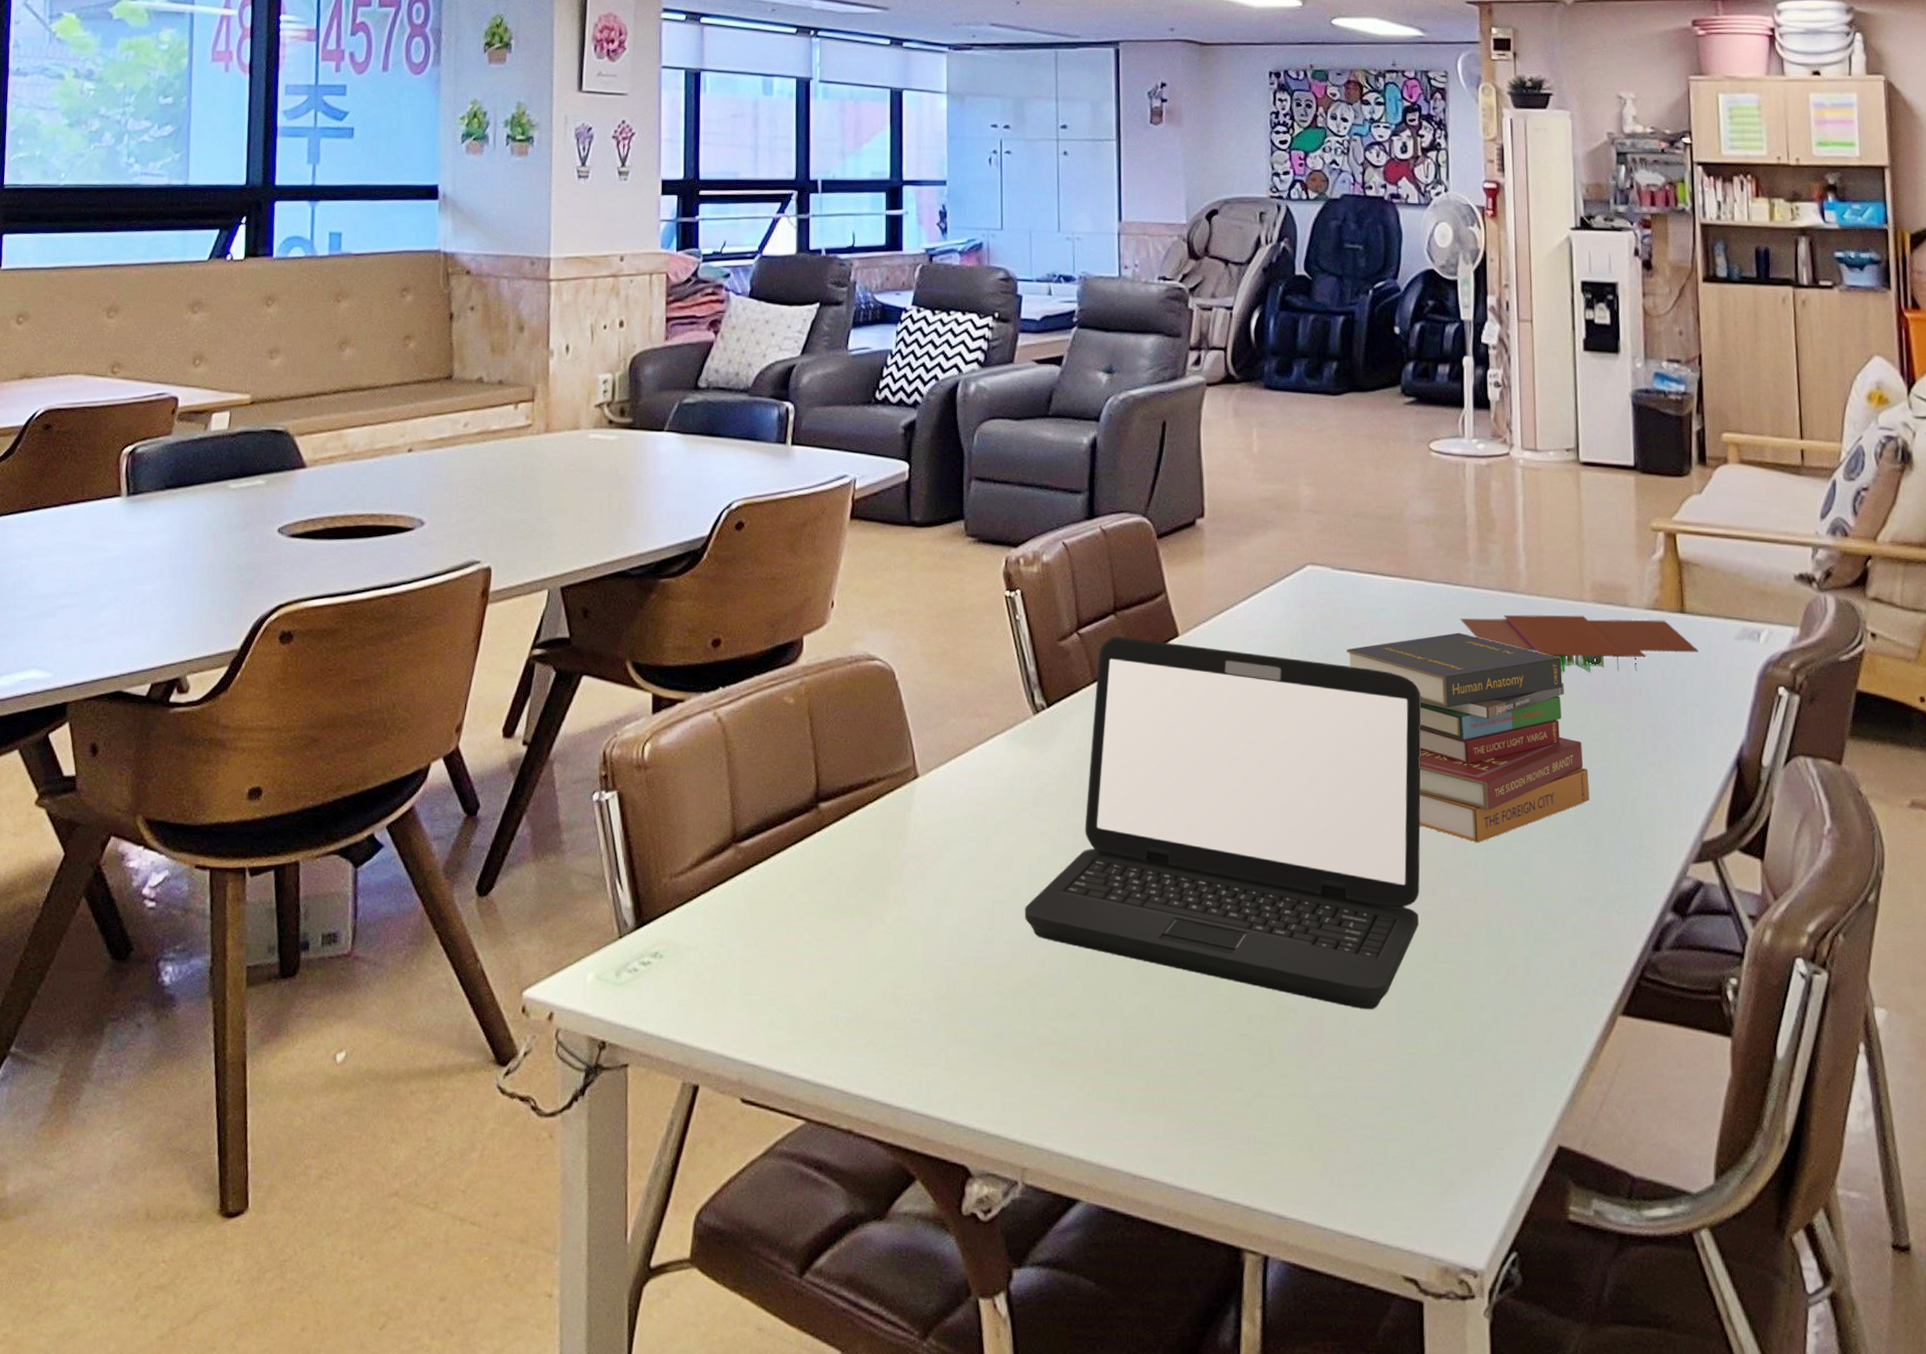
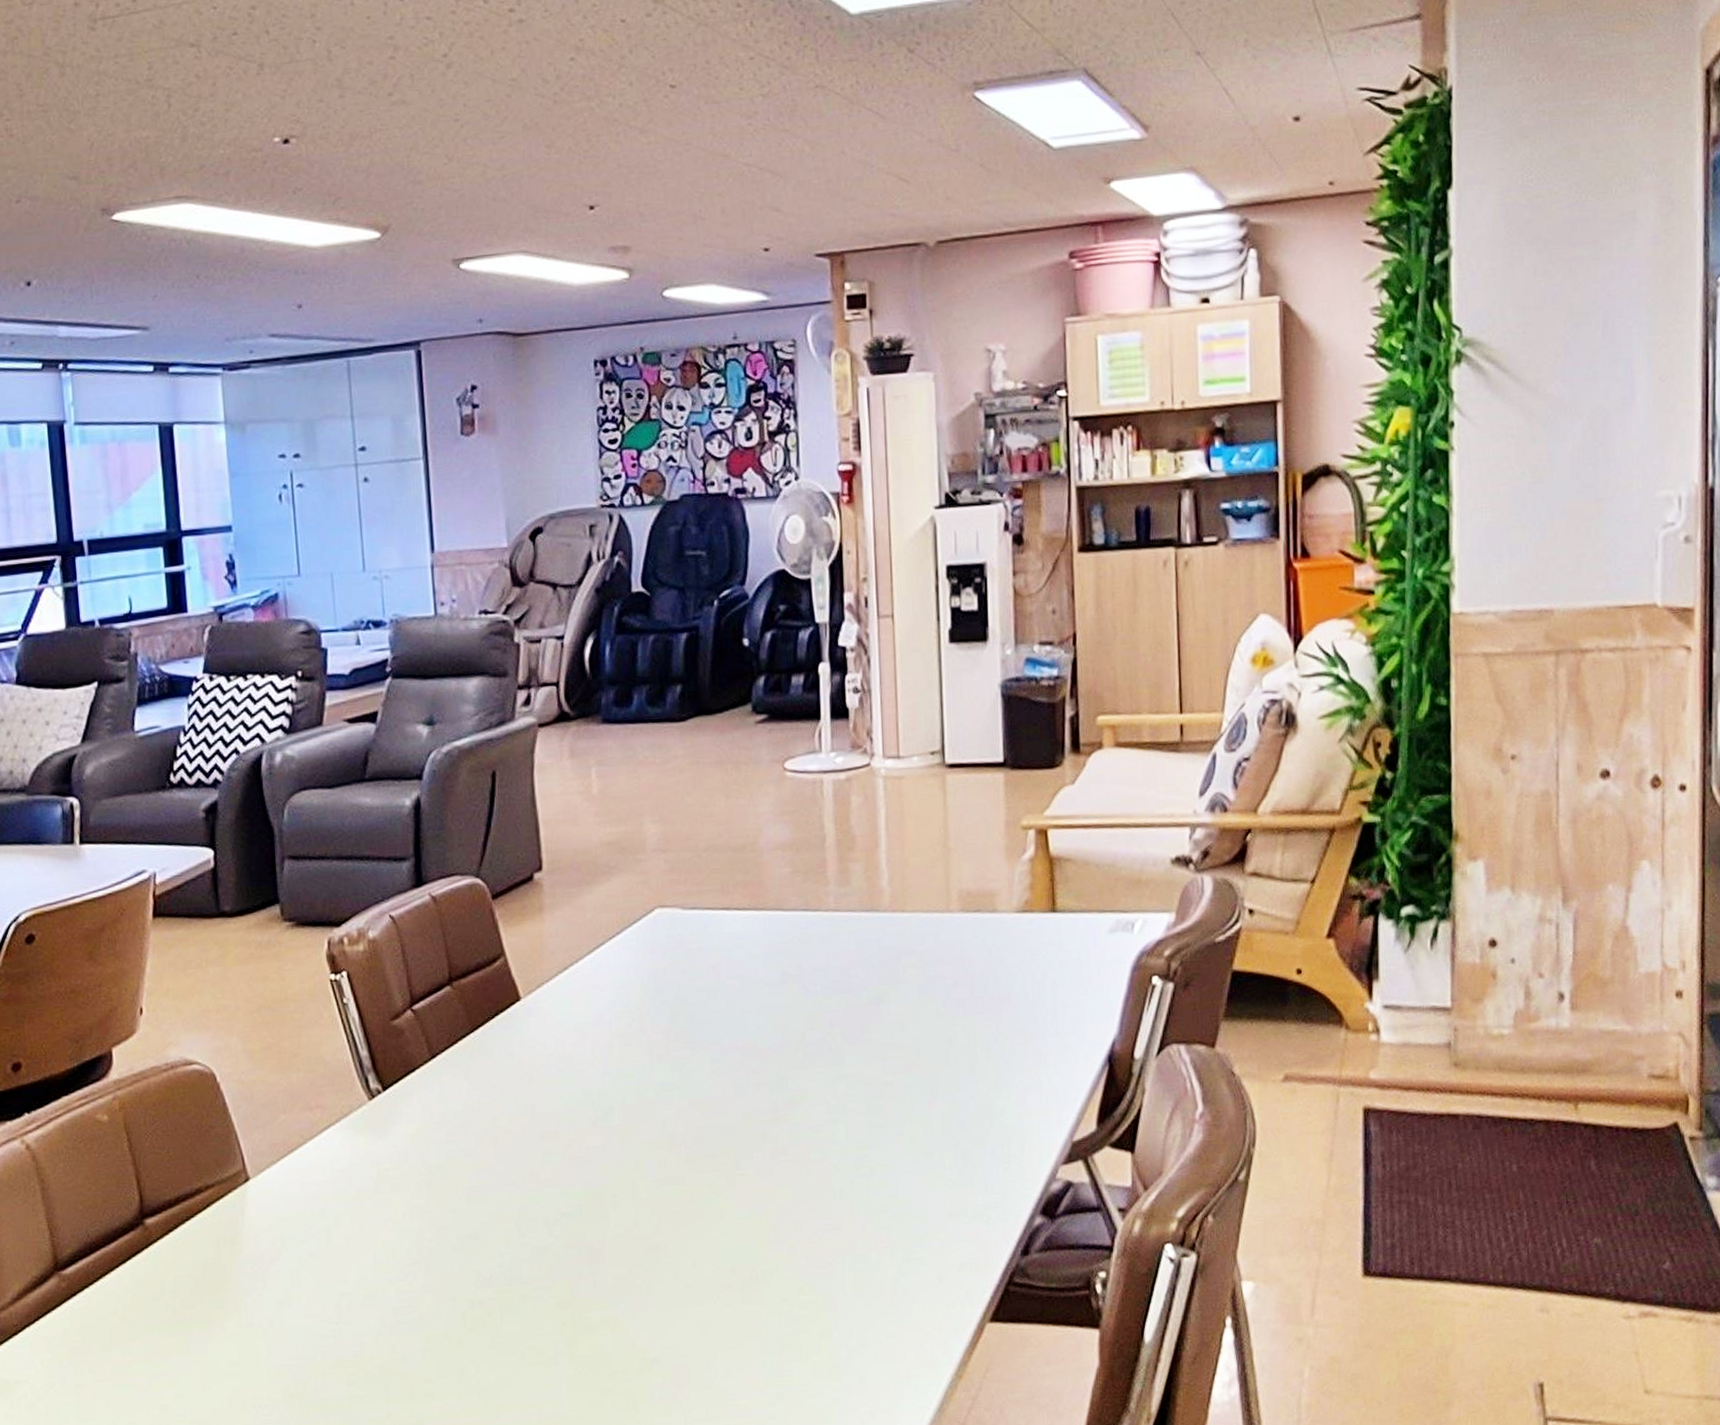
laptop: present [1024,636,1422,1010] -> none [371,1007,784,1351]
books: present [1346,632,1590,843] -> none [700,960,957,1173]
papers: present [1460,614,1699,672] -> none [820,922,1070,989]

